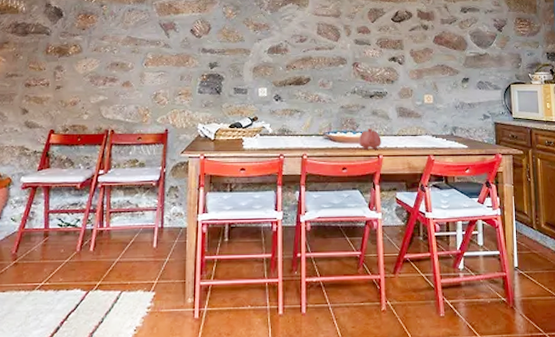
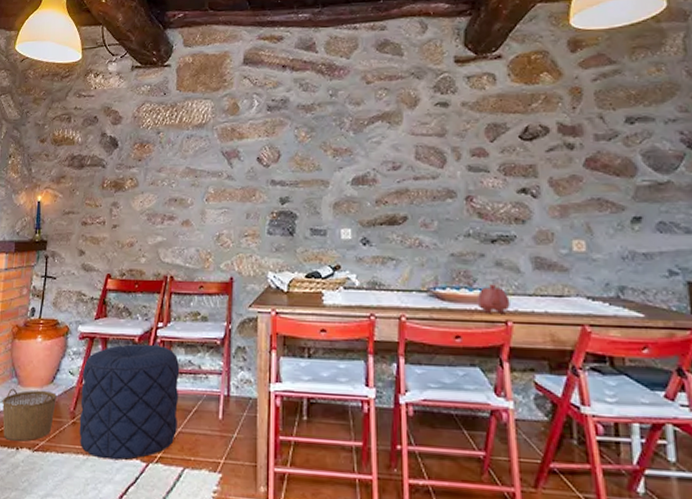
pouf: none [20,189,119,292] -> present [79,344,180,460]

